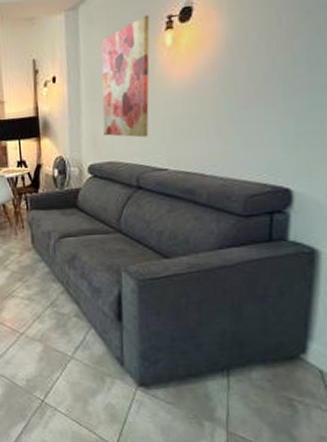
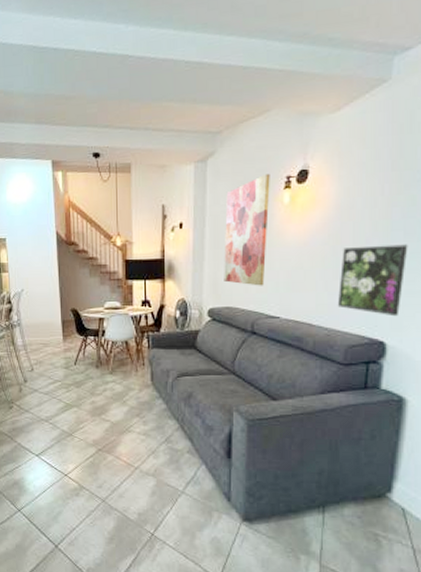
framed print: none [232,78,314,161] -> present [337,244,408,317]

